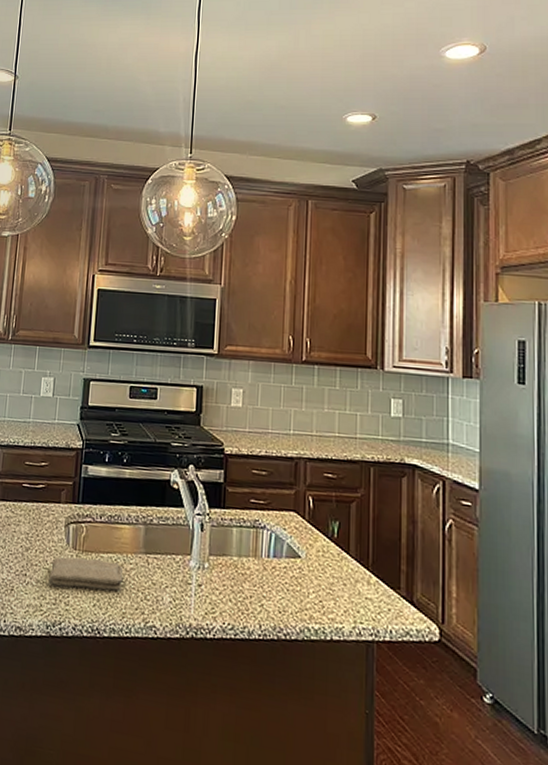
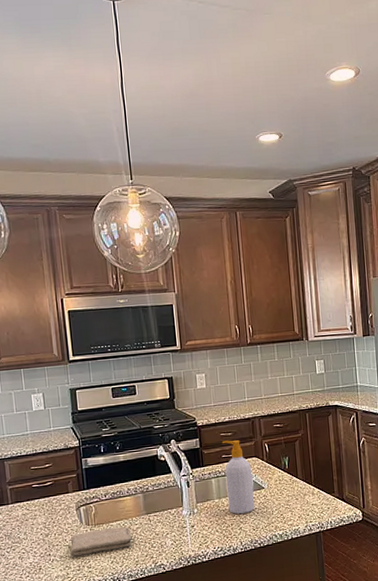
soap bottle: none [249,480,288,587] -> present [221,440,255,514]

